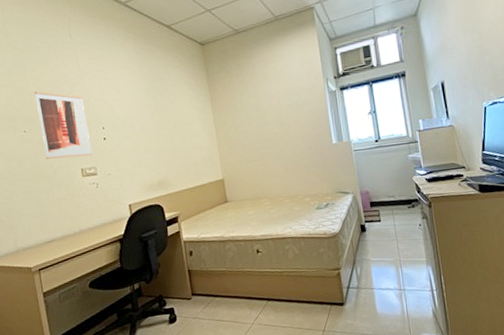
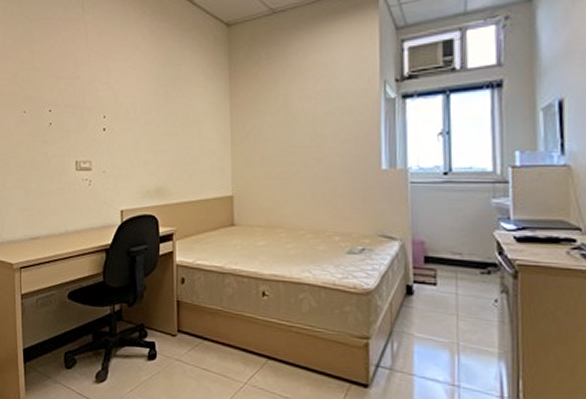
wall art: present [34,91,93,159] -> none [38,68,90,147]

